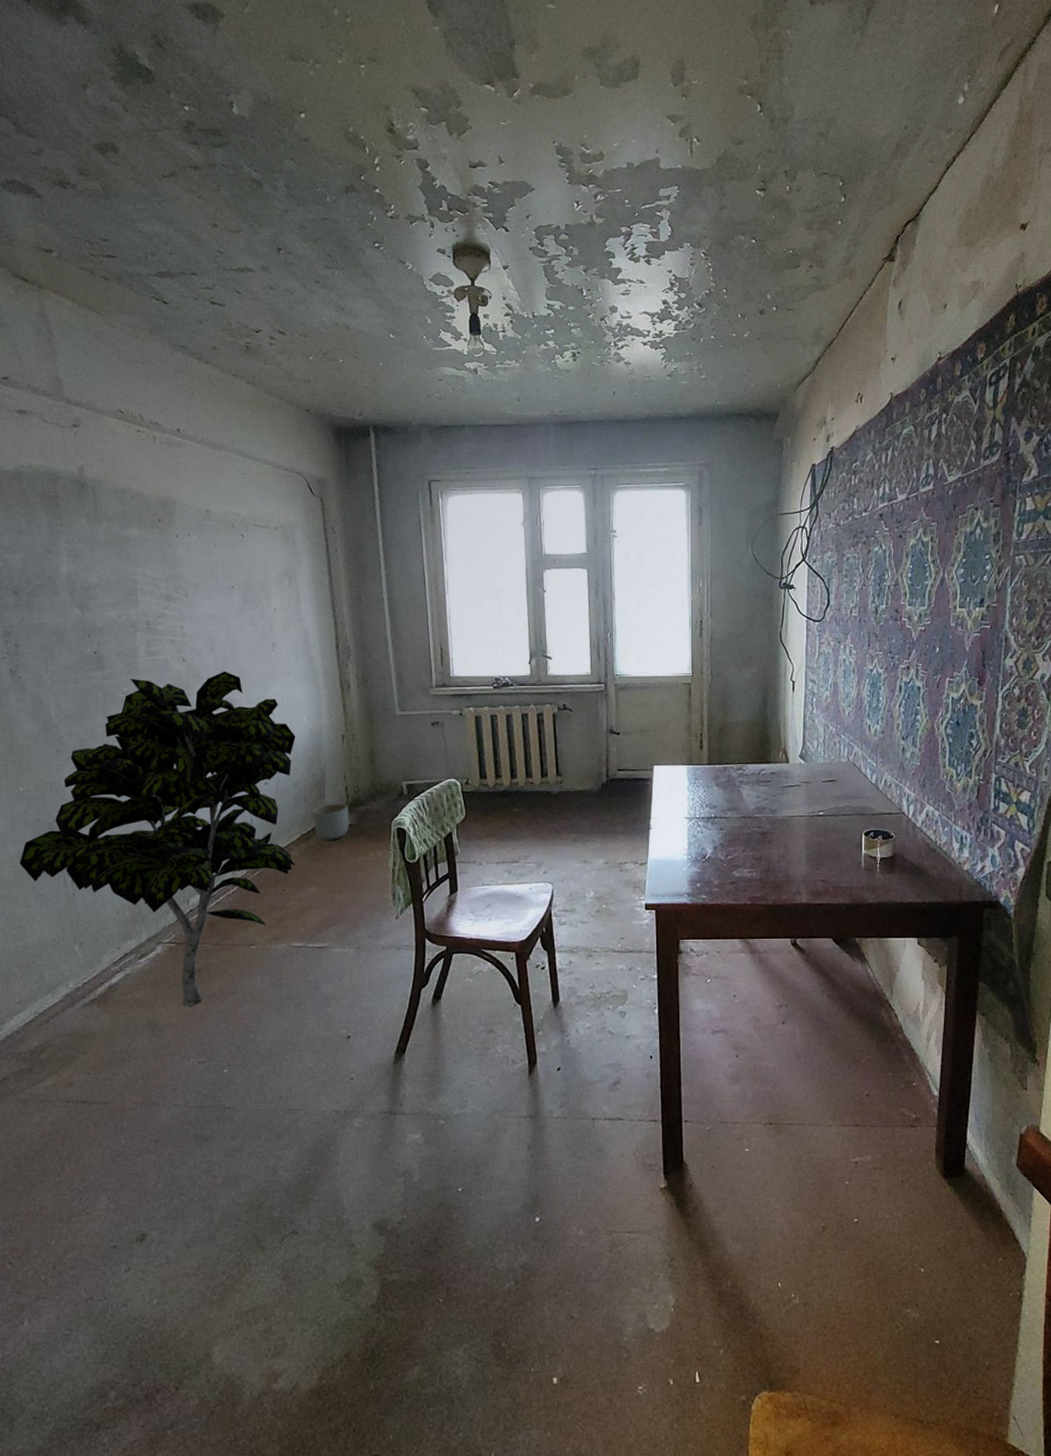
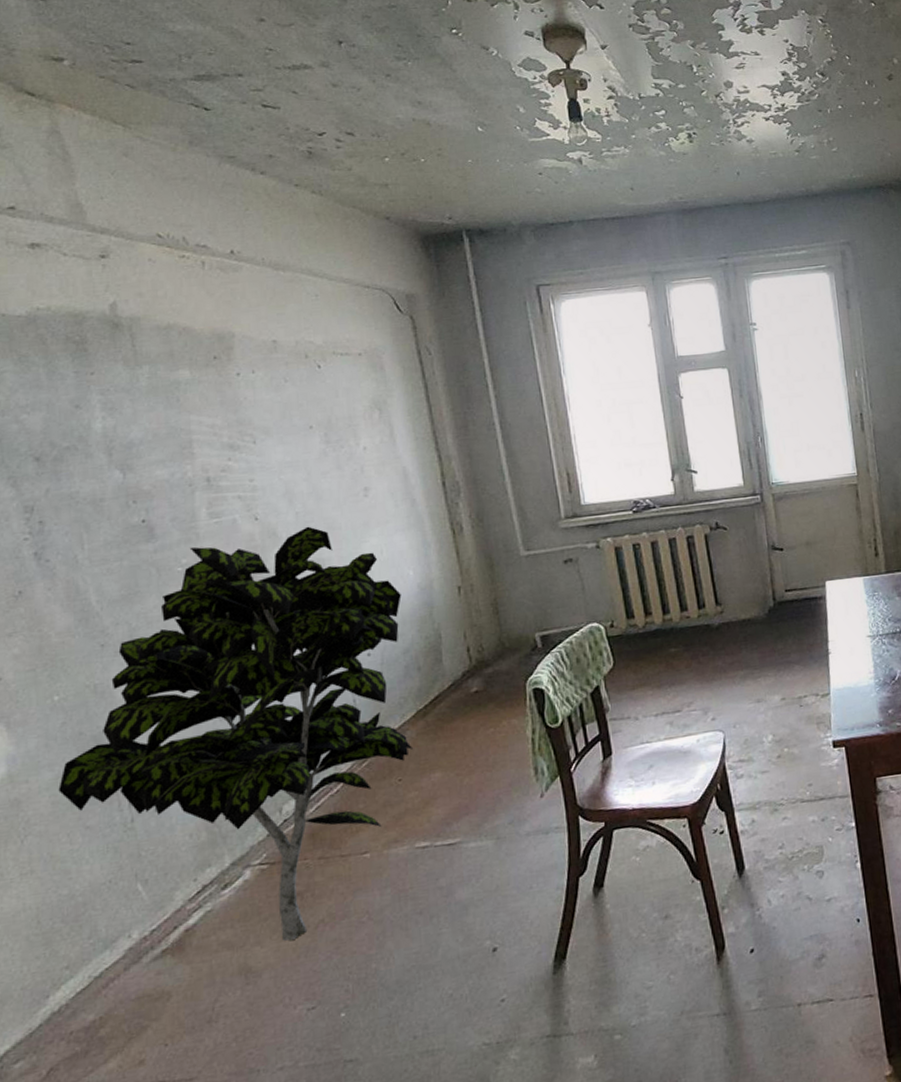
planter: present [312,803,349,840] -> none [428,666,475,714]

